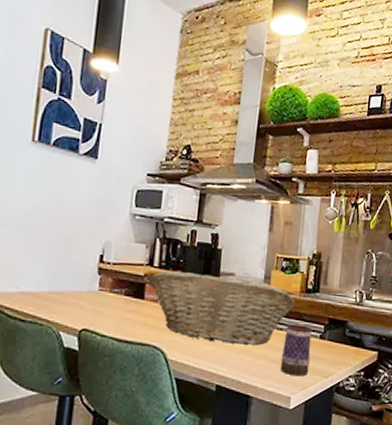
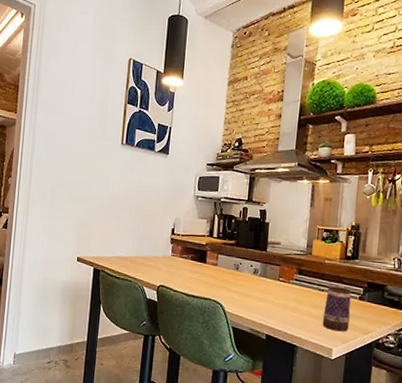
fruit basket: present [149,270,295,345] -> none [210,240,335,303]

